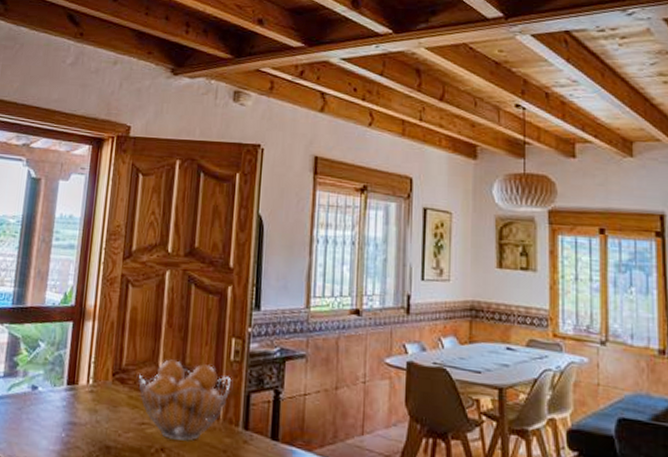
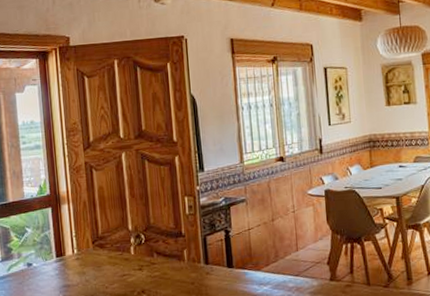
fruit basket: present [139,359,232,441] -> none [114,220,190,283]

